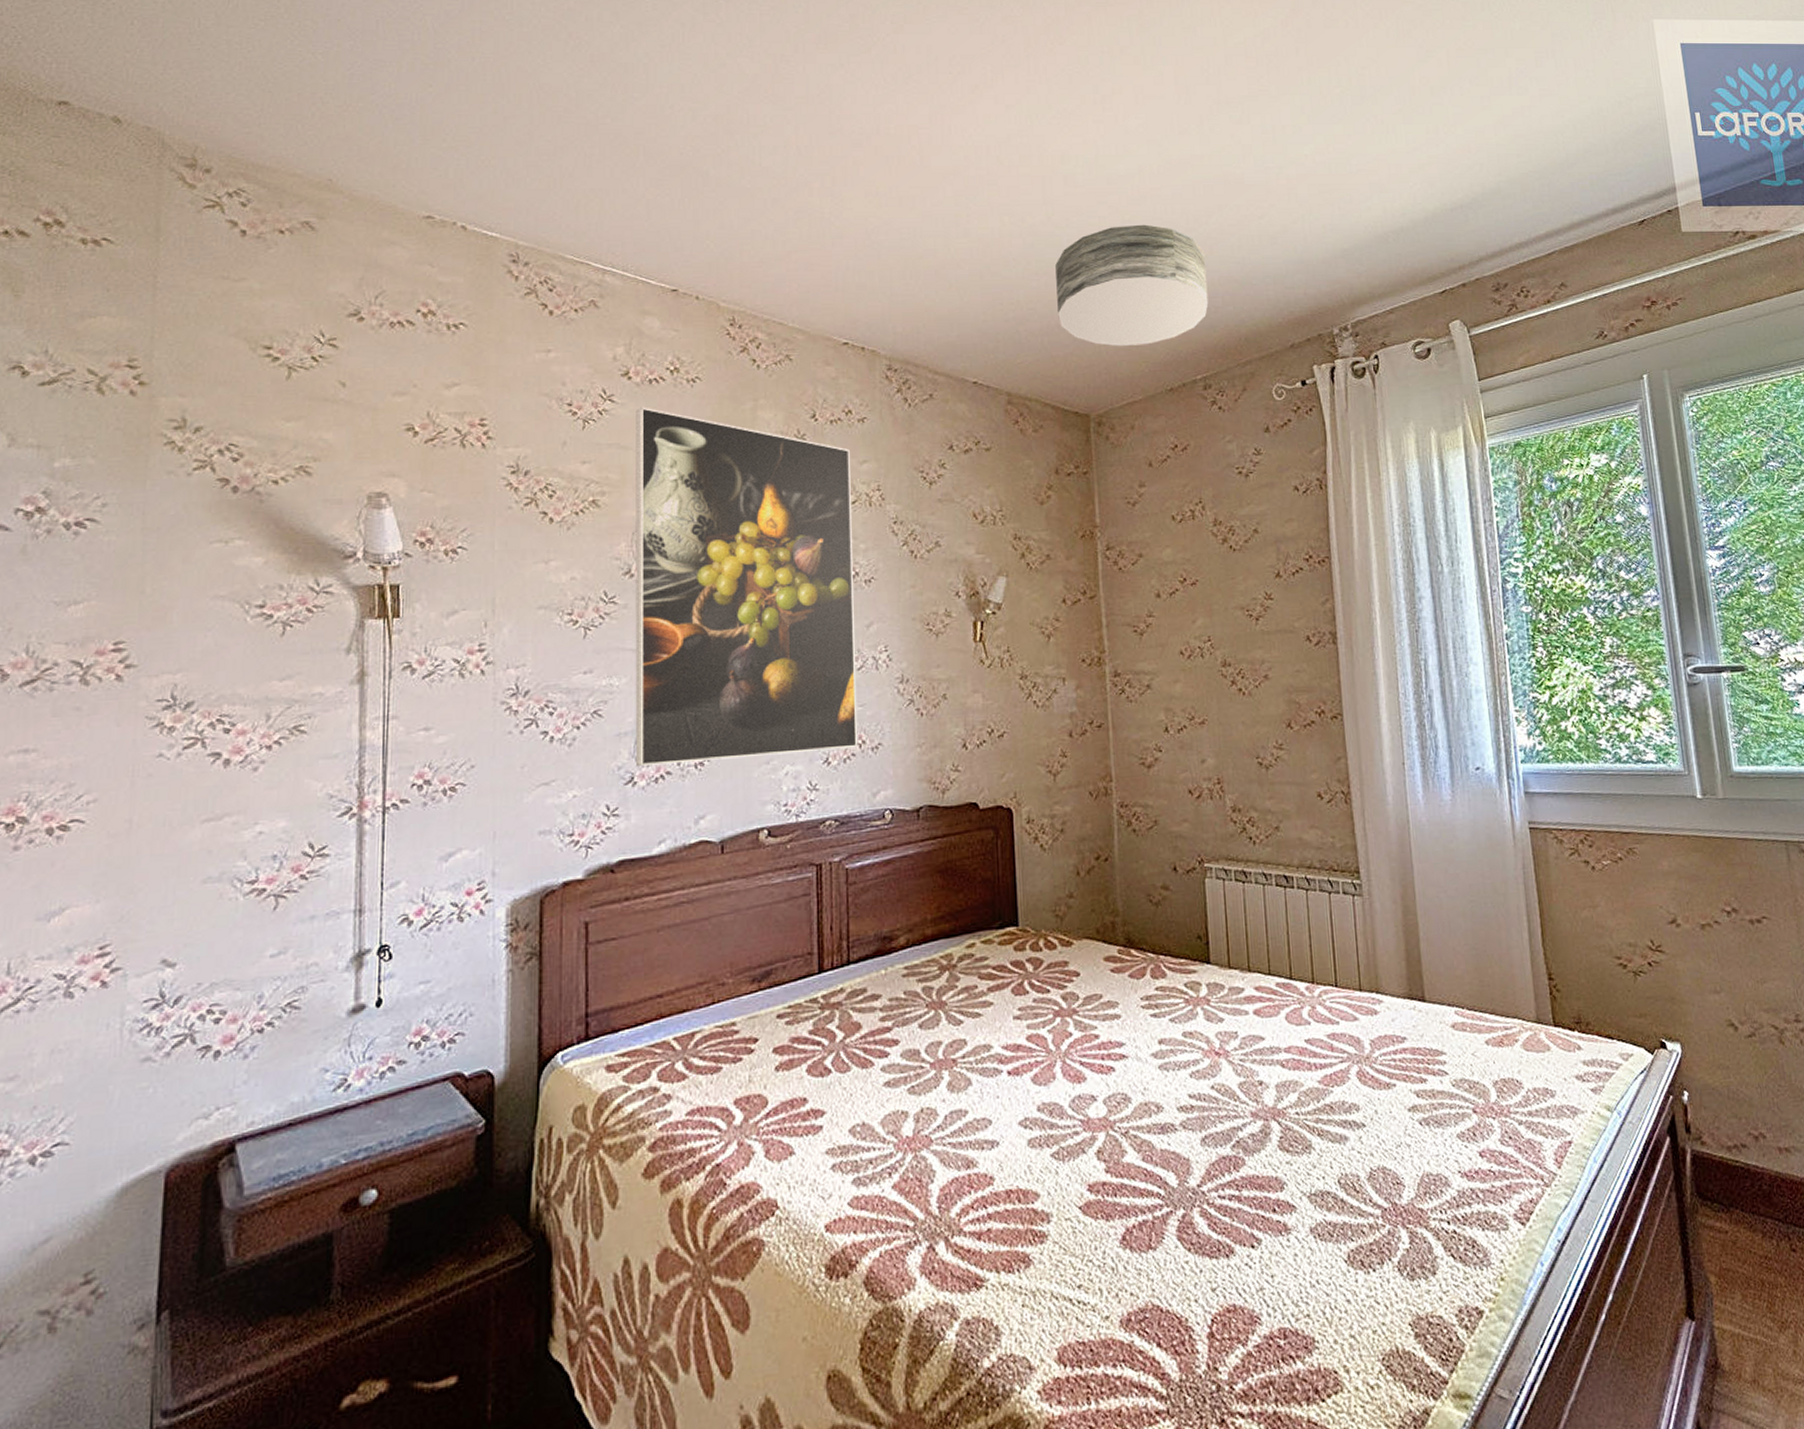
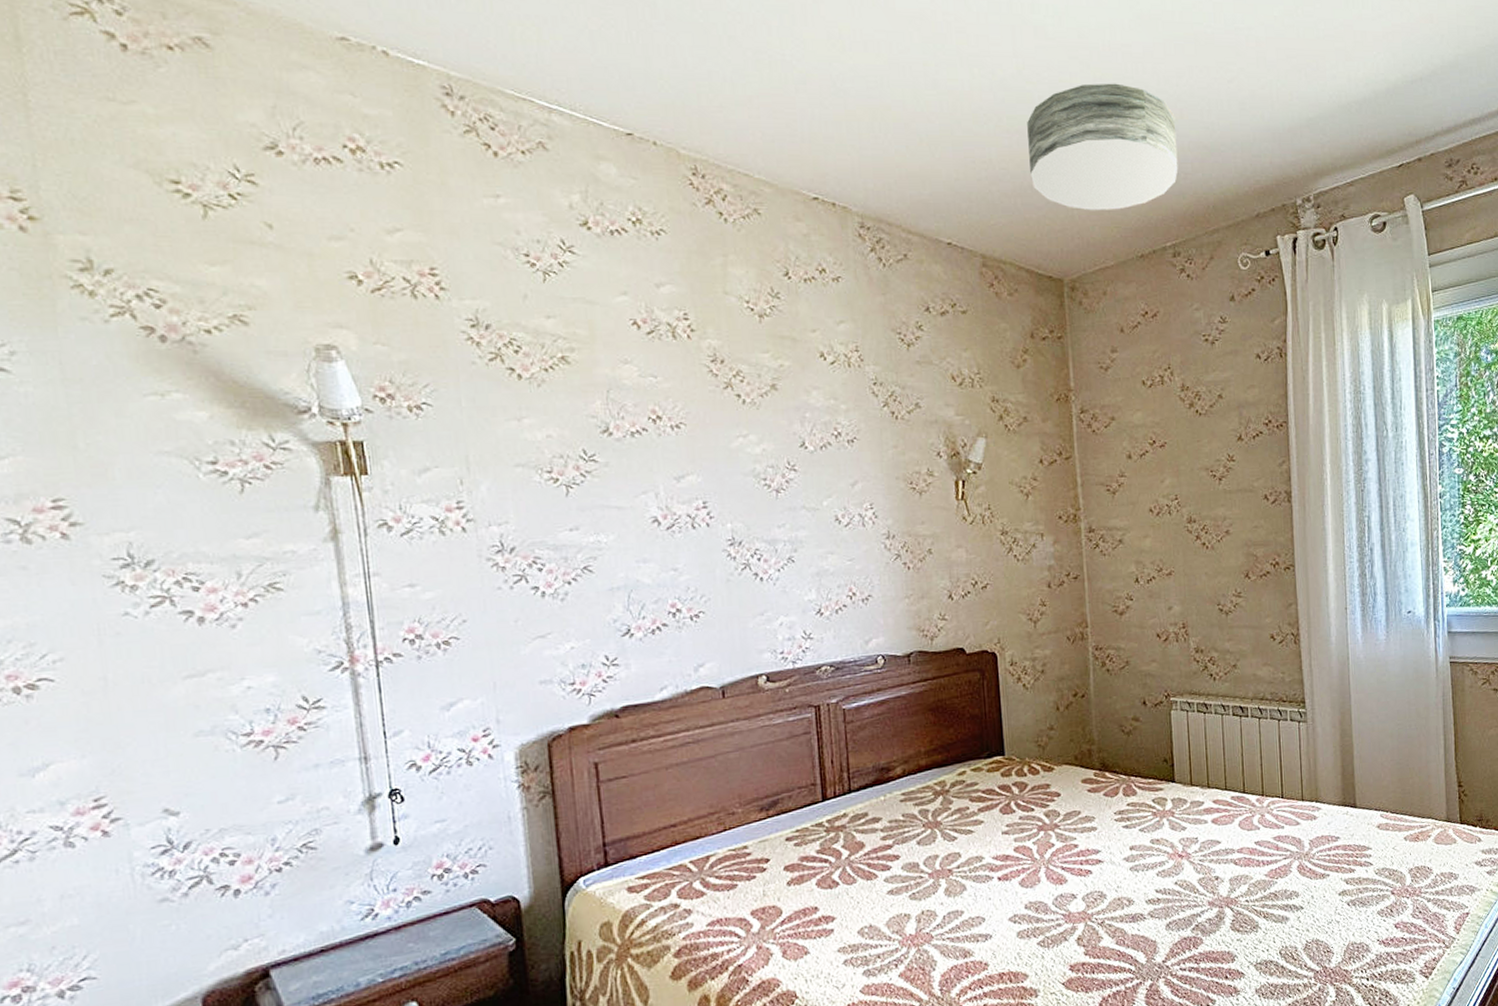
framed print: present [635,407,858,766] -> none [599,259,849,619]

